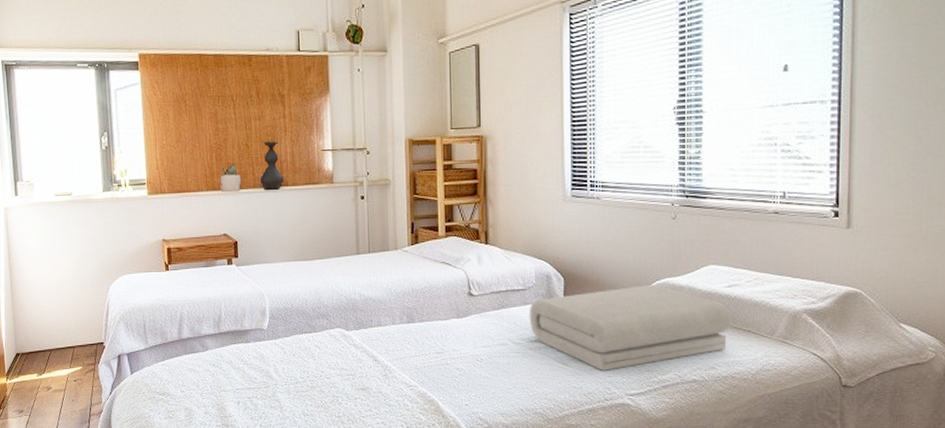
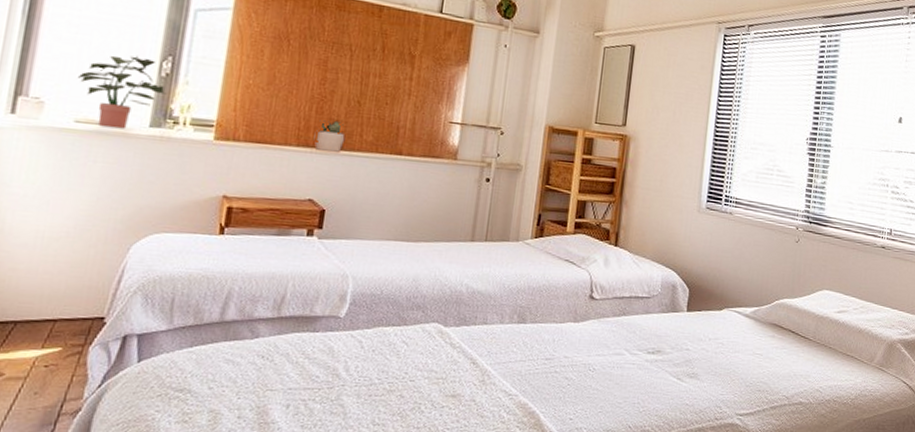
potted plant: none [50,135,109,197] -> present [78,55,167,129]
vase: present [258,141,284,191] -> none [365,102,398,159]
towel: present [529,285,732,371] -> none [649,304,838,388]

